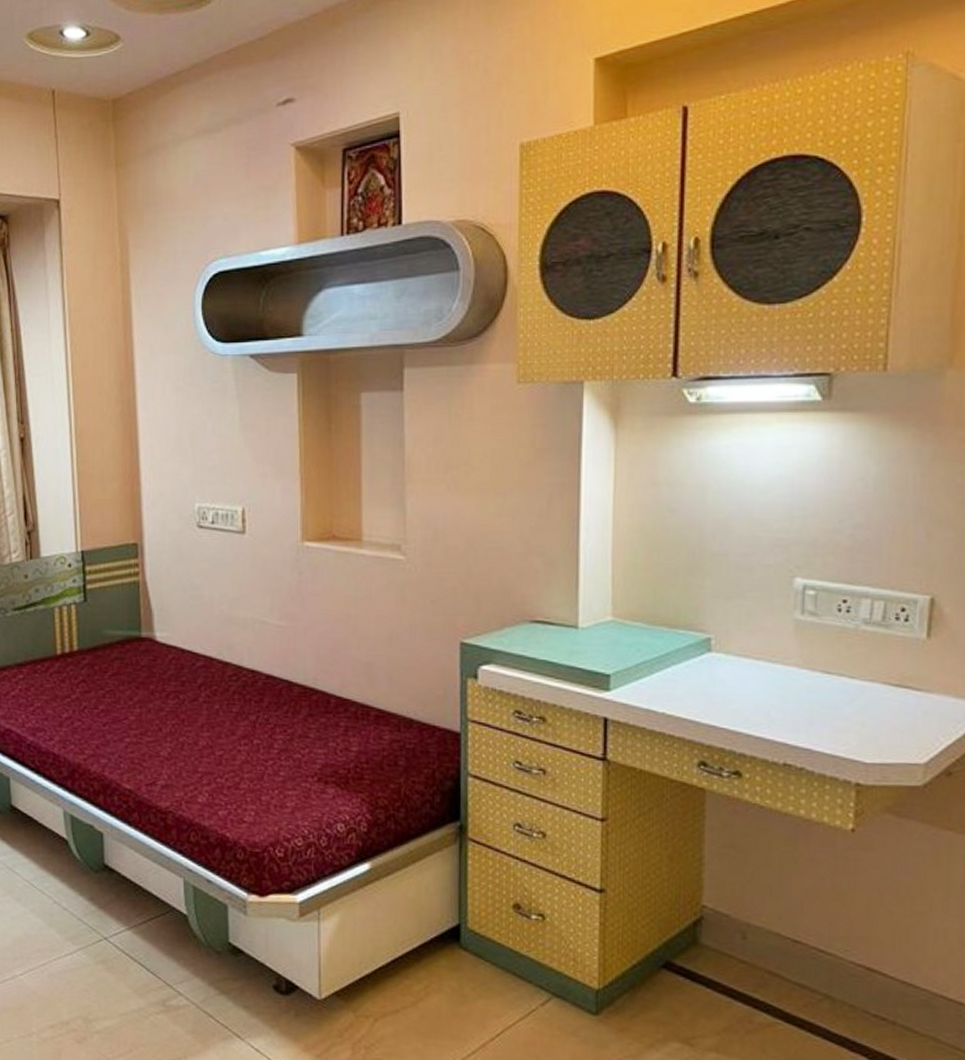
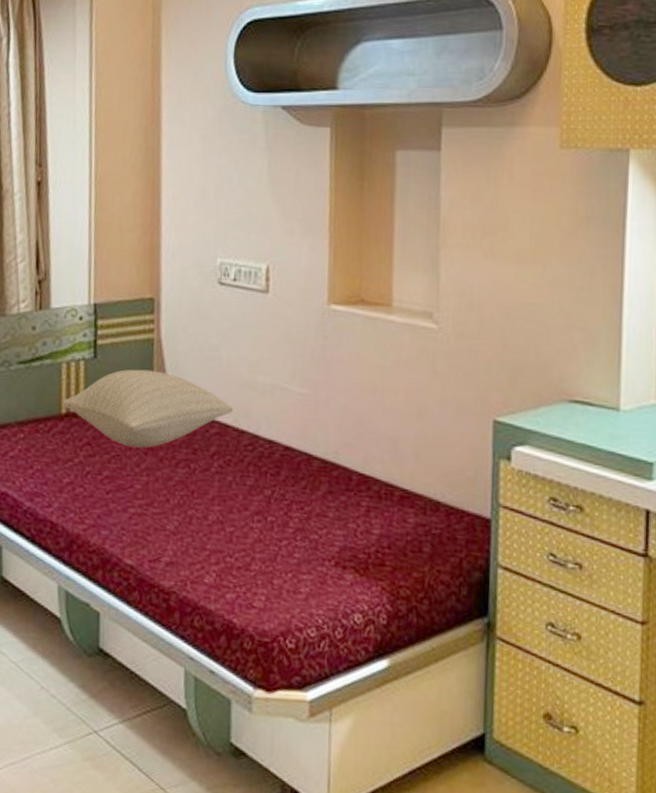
pillow: none [57,610,217,683] -> present [62,369,233,449]

